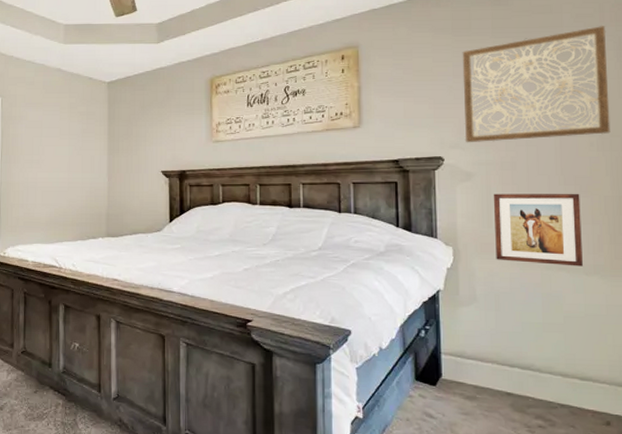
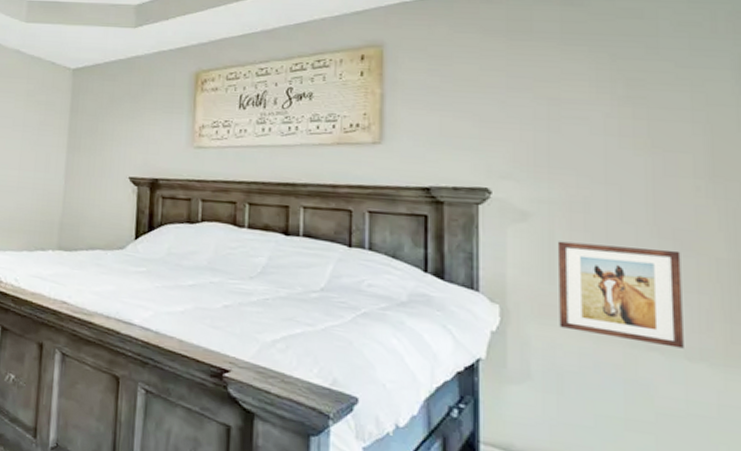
wall art: present [462,26,611,143] -> none [519,38,726,177]

